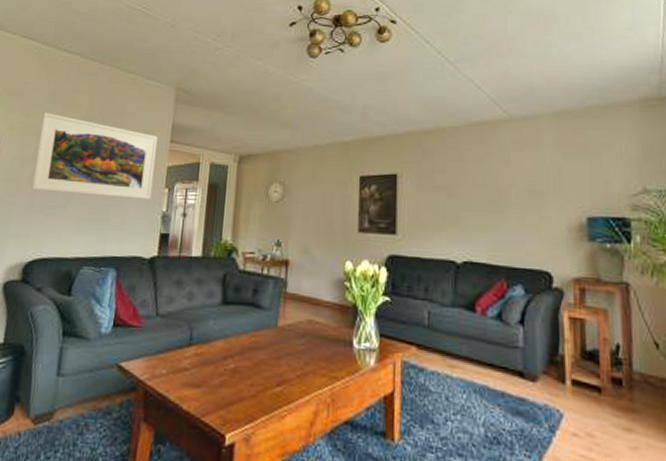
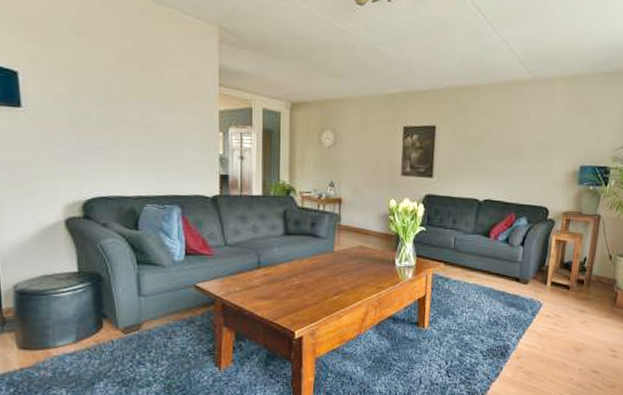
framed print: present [31,112,158,200] -> none [69,45,206,143]

